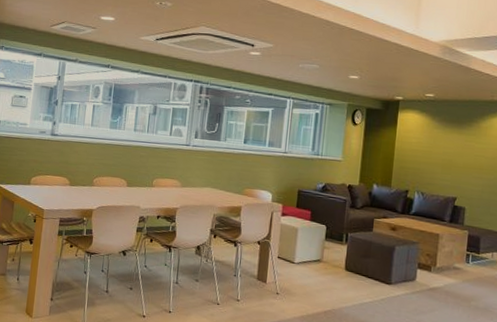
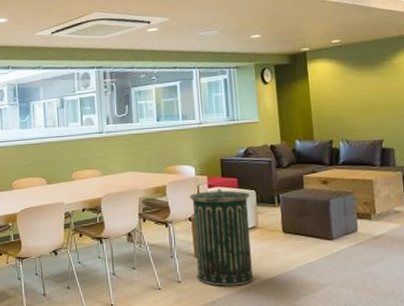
trash can: none [255,218,320,313] -> present [189,188,254,286]

